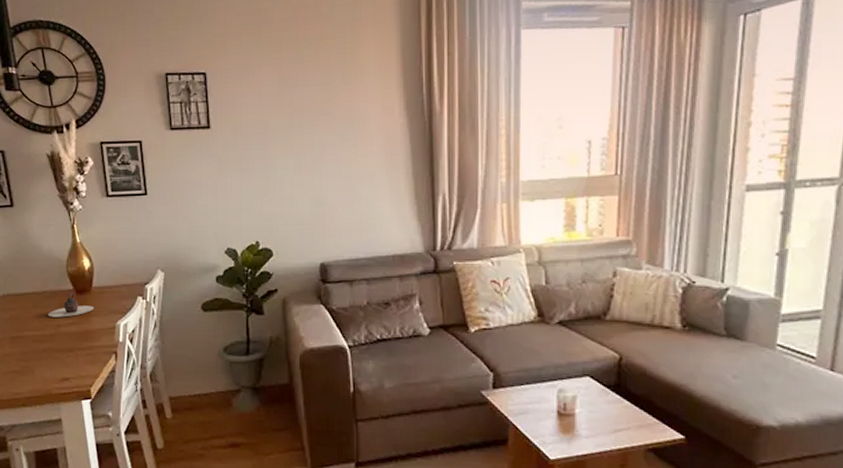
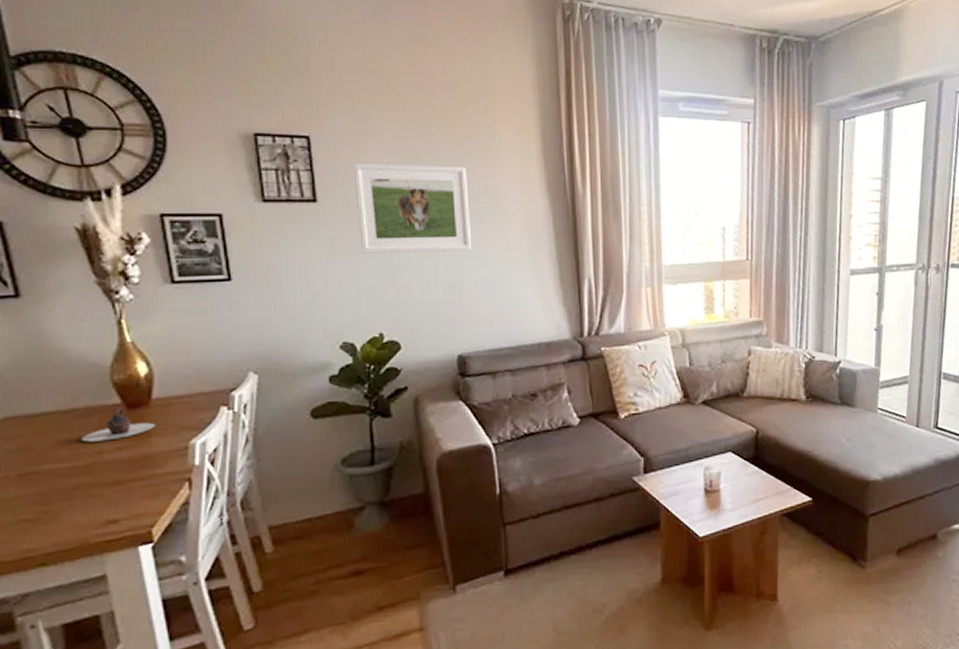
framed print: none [238,91,336,172] -> present [352,163,473,253]

